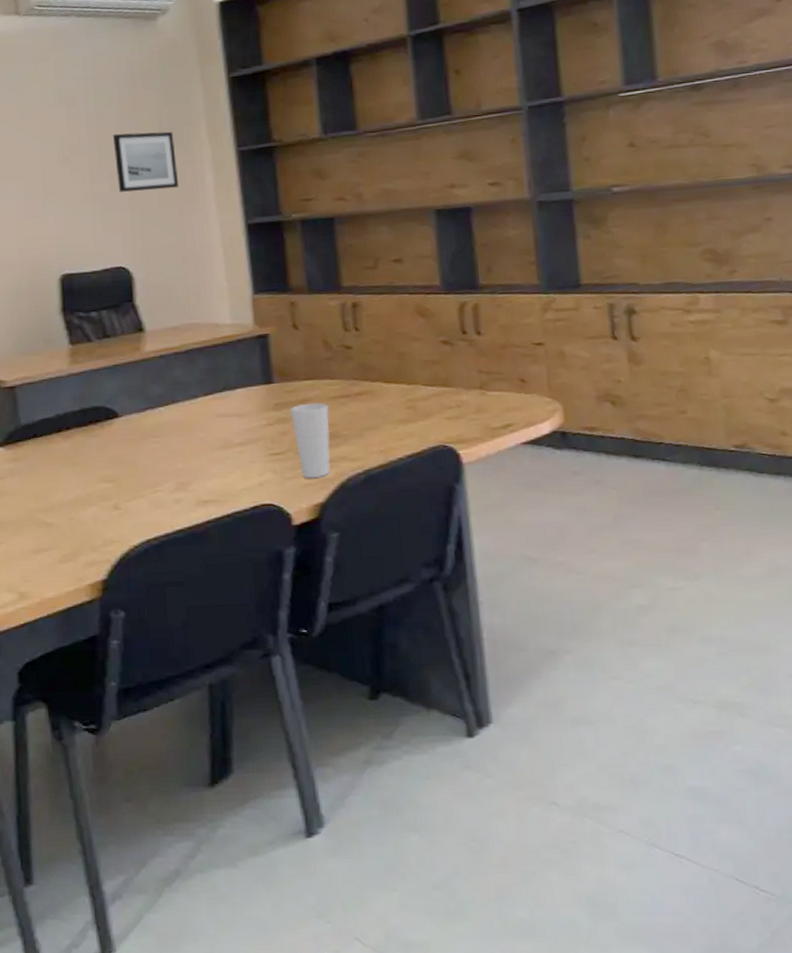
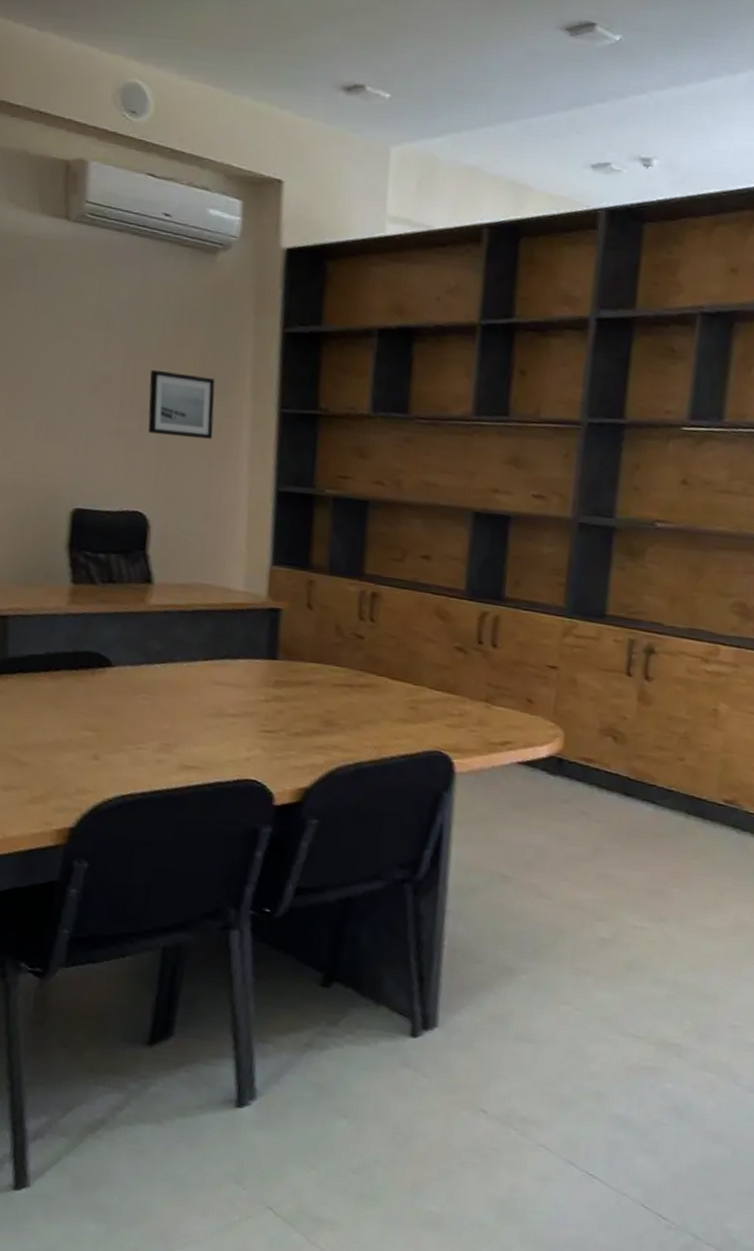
cup: present [290,402,331,479] -> none [289,685,331,763]

